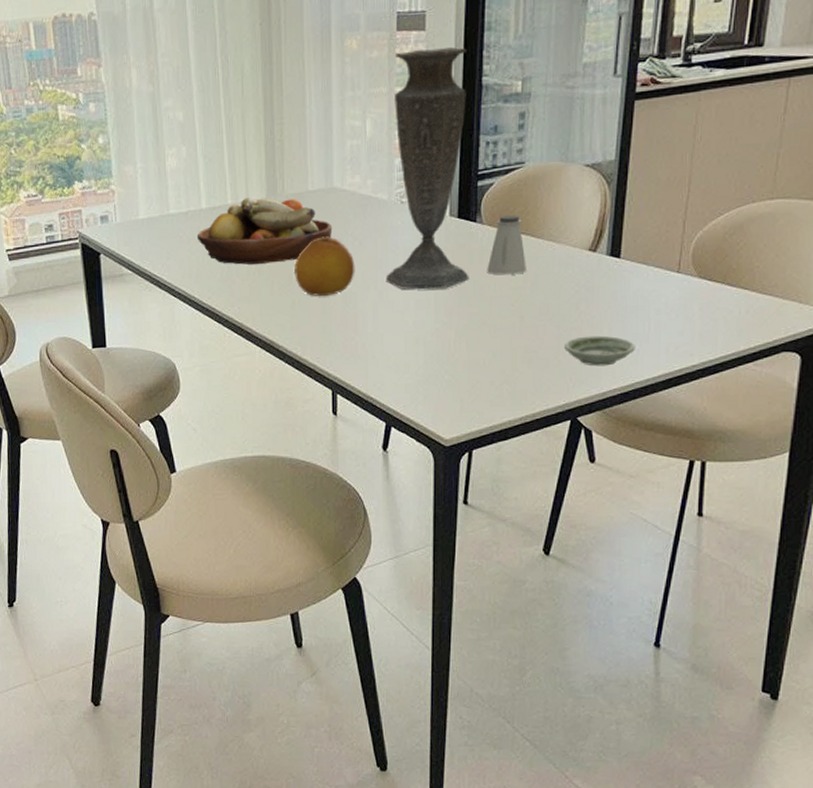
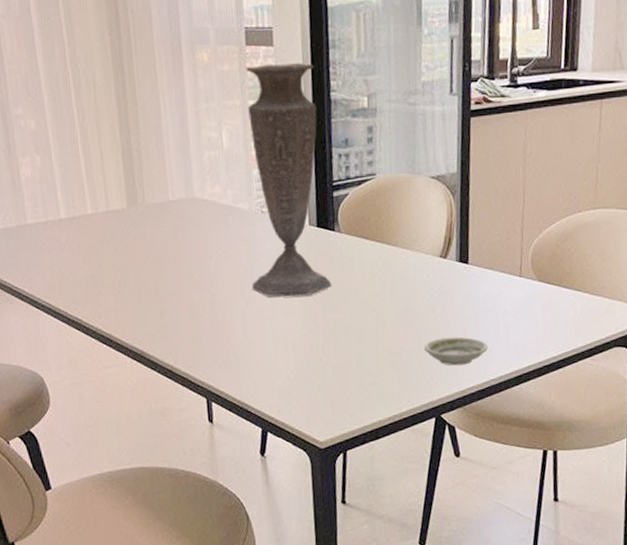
fruit bowl: present [196,197,333,265] -> none [57,207,196,275]
fruit: present [294,236,355,296] -> none [160,246,222,305]
saltshaker: present [487,214,526,275] -> none [348,223,385,282]

